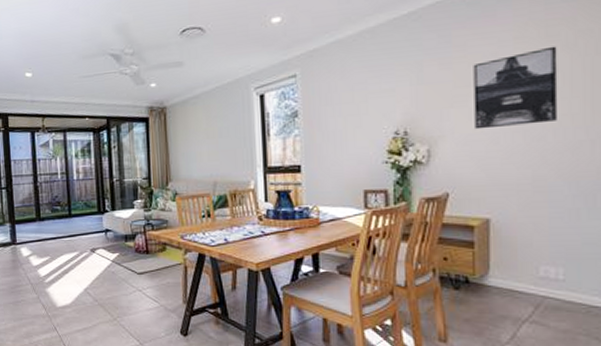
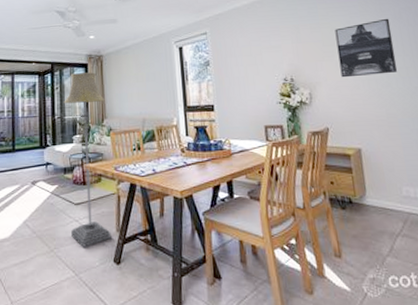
floor lamp: none [122,128,178,317] -> present [64,72,111,247]

